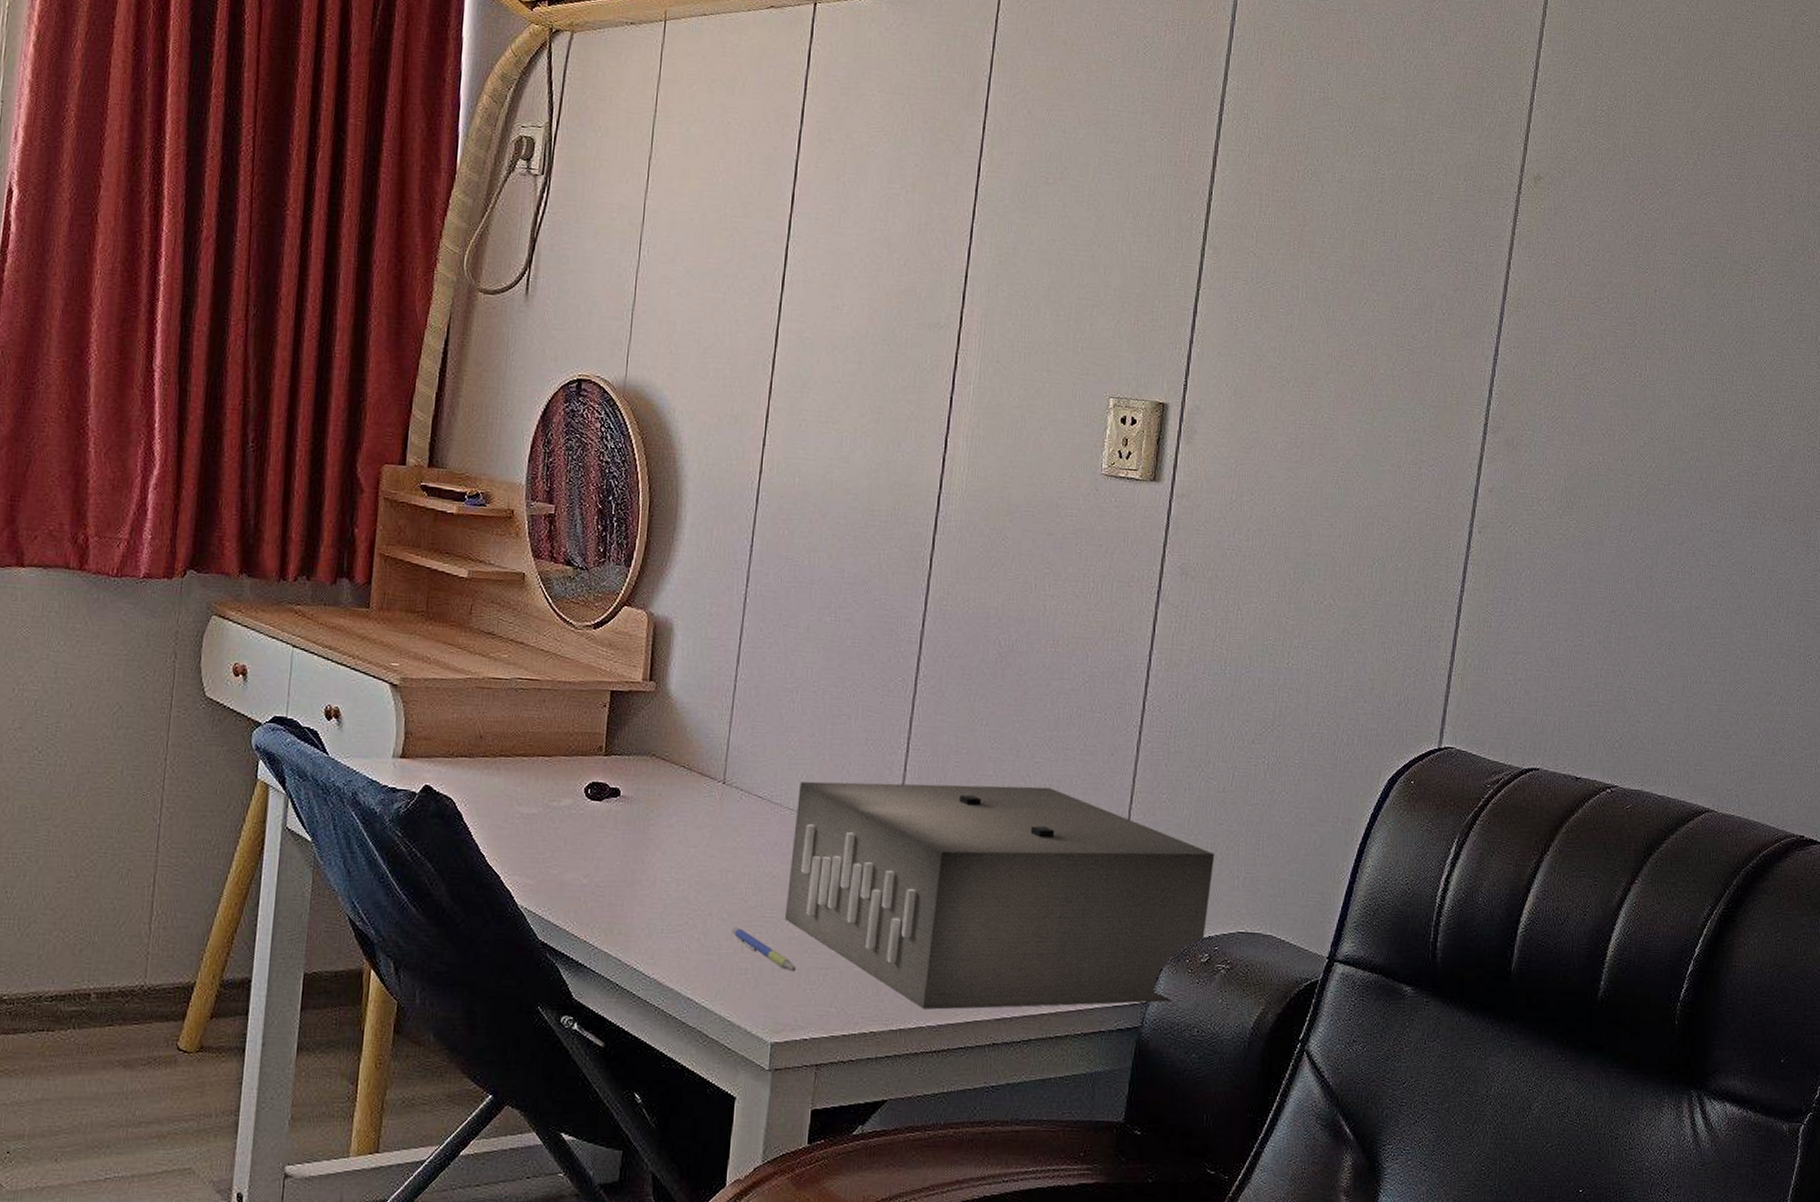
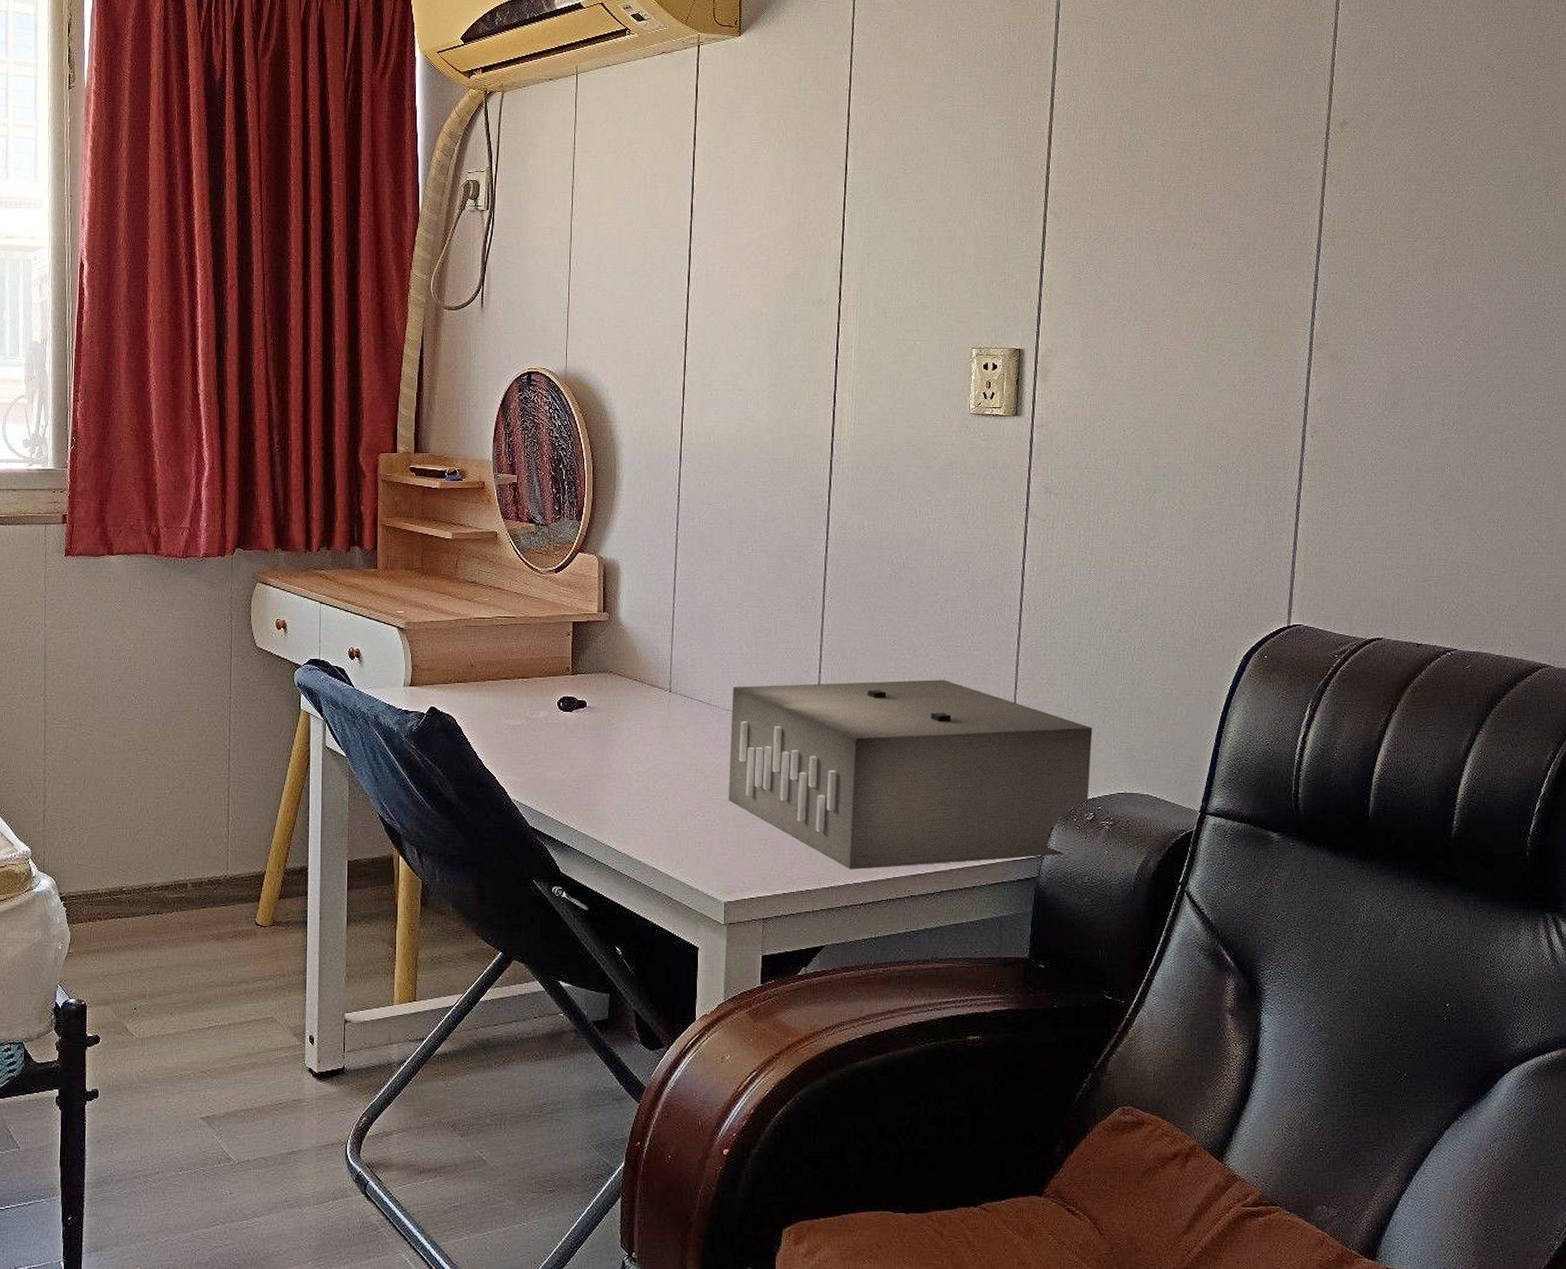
pen: present [731,926,797,972] -> none [685,808,741,843]

